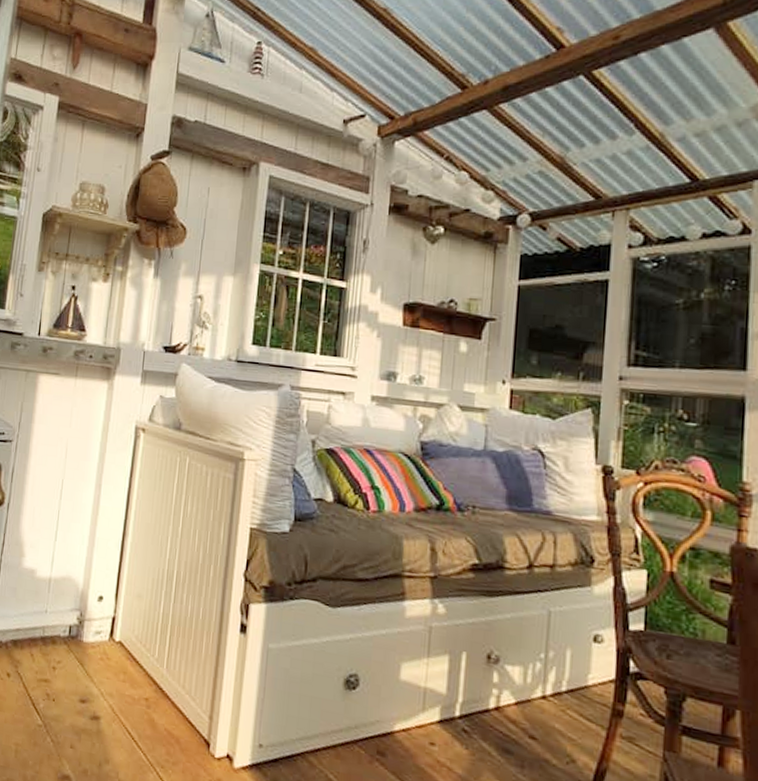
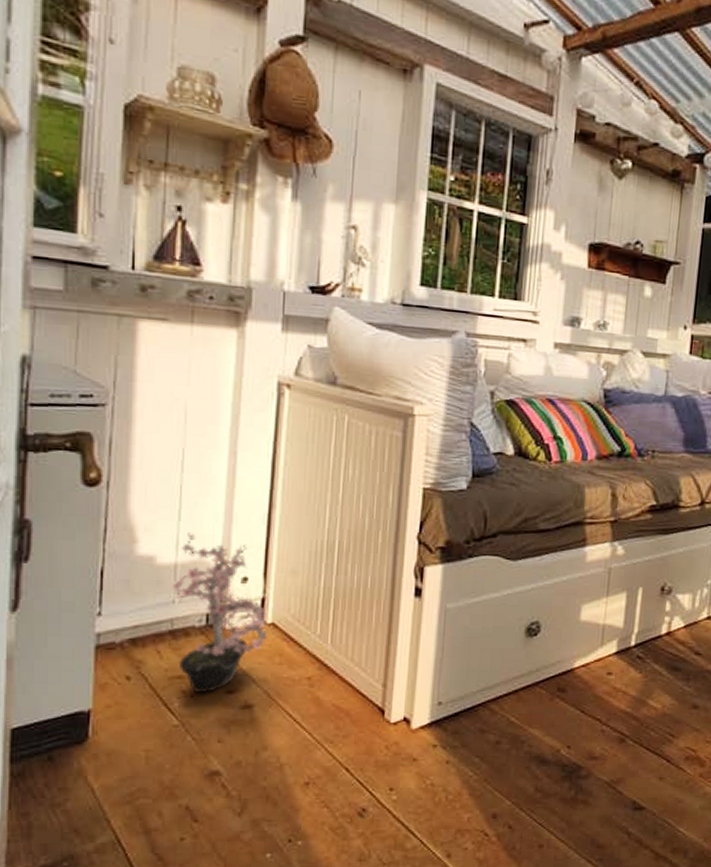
potted plant: none [45,551,116,699] -> present [171,532,268,693]

